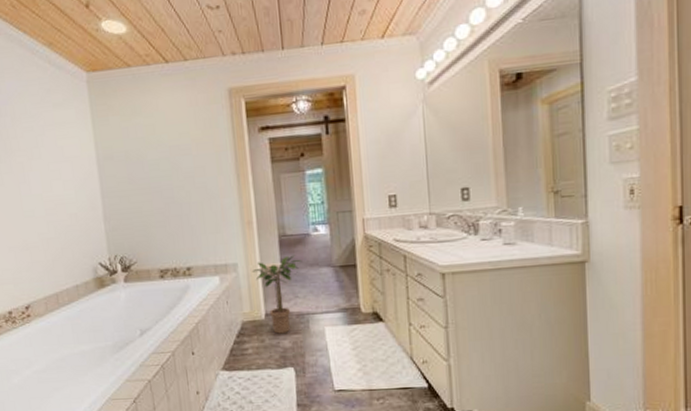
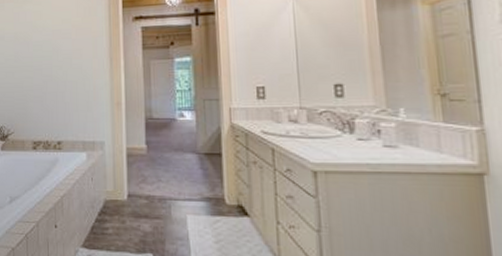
potted plant: present [252,255,303,334] -> none [117,138,167,217]

